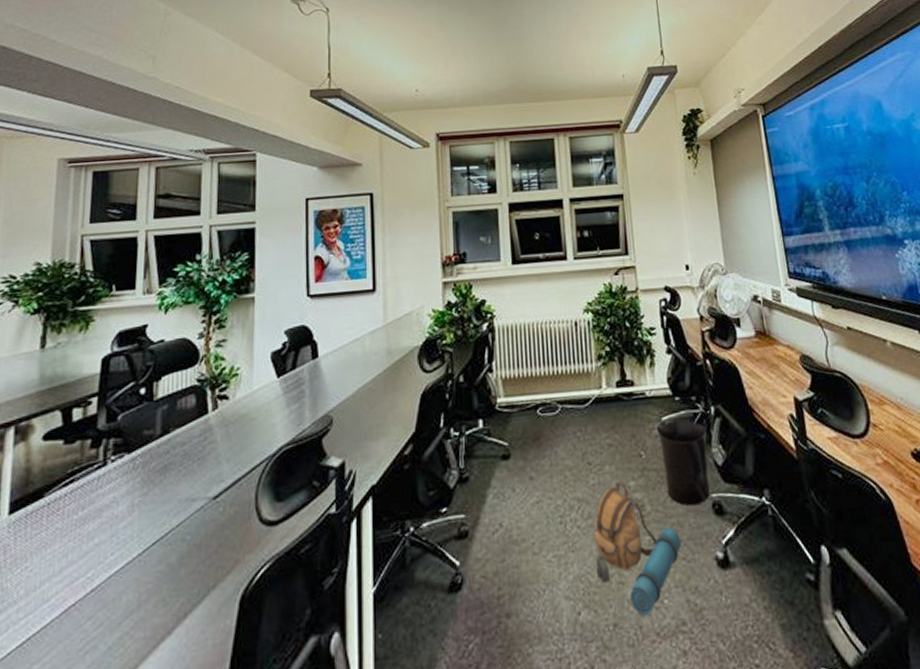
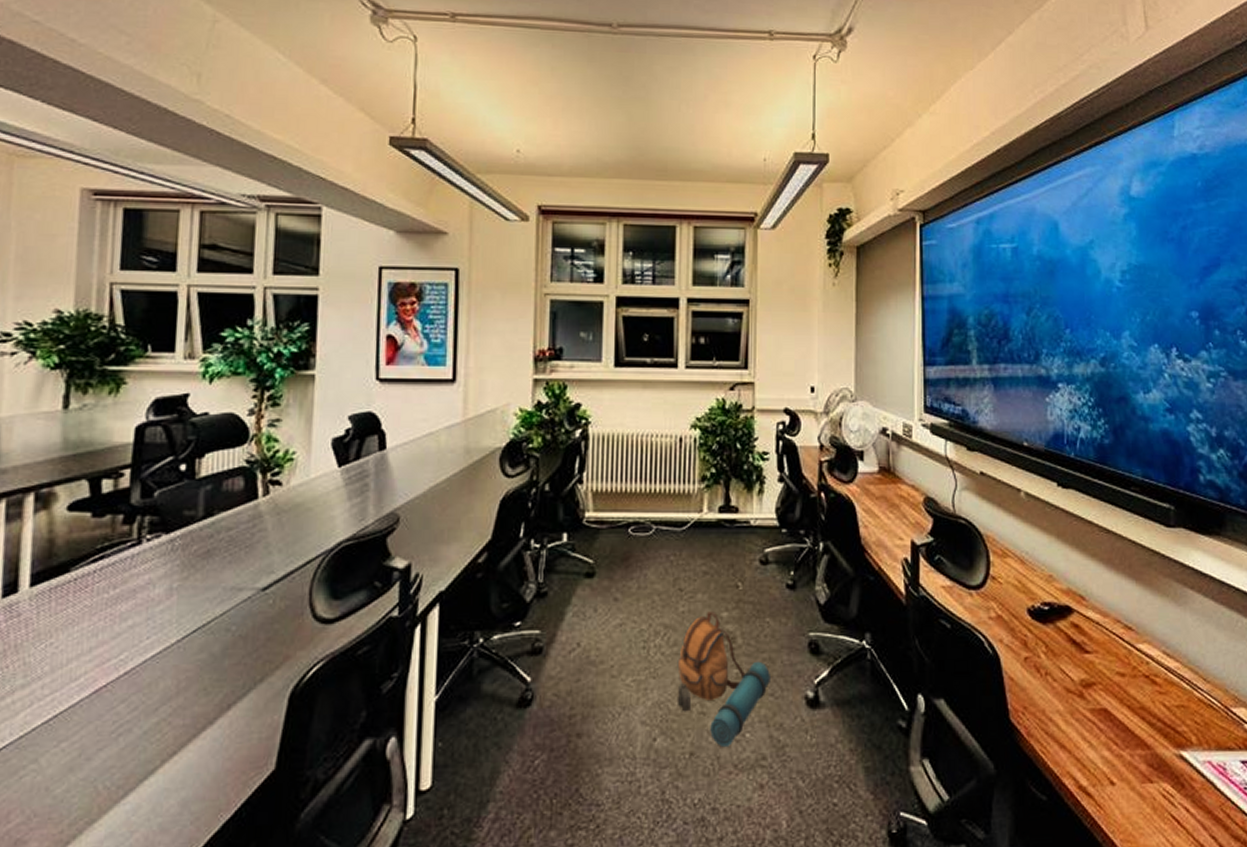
waste bin: present [658,420,711,506] -> none [759,553,811,642]

